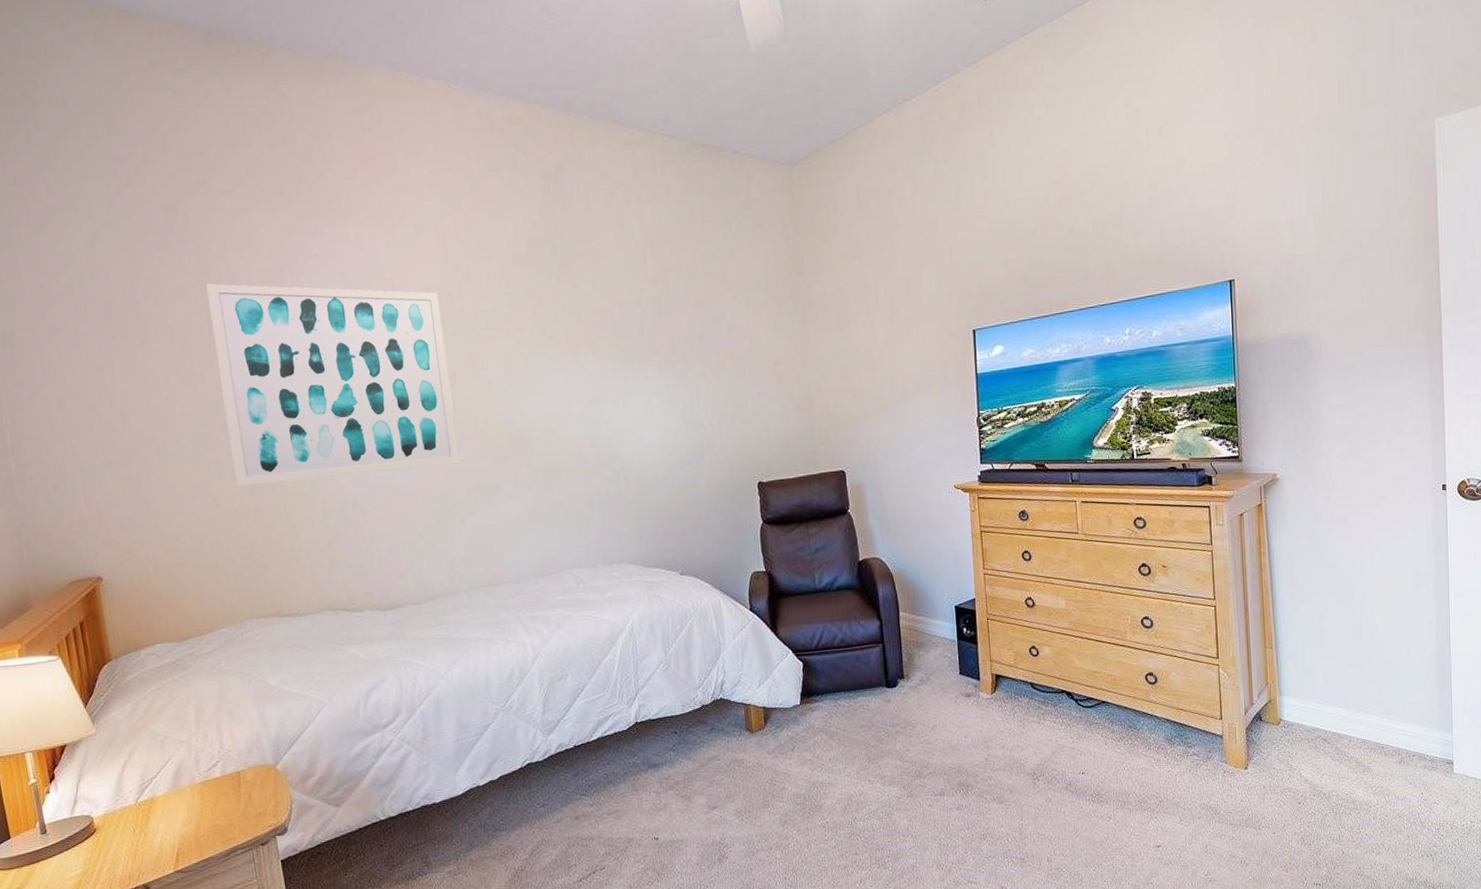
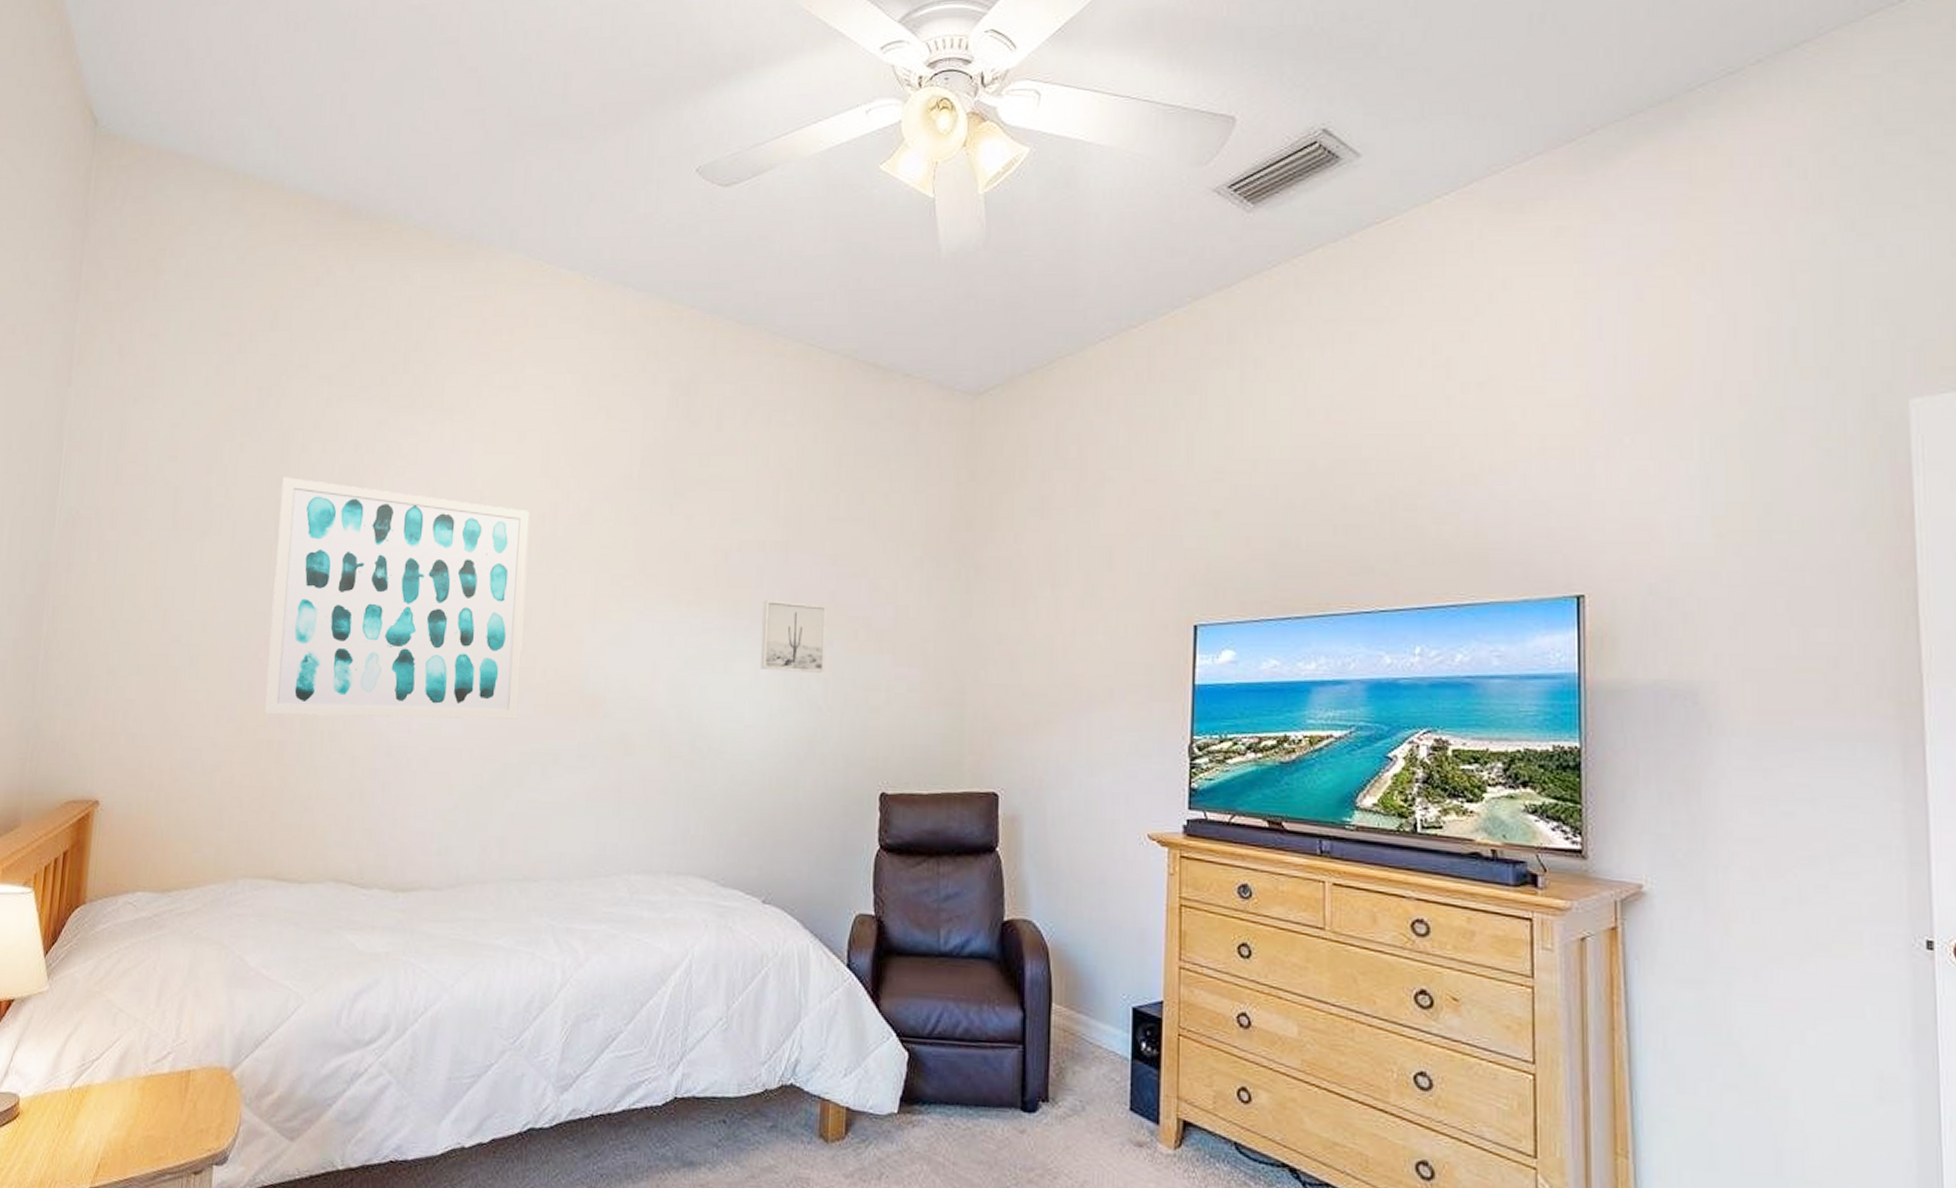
wall art: none [646,345,703,400] -> present [760,600,827,673]

